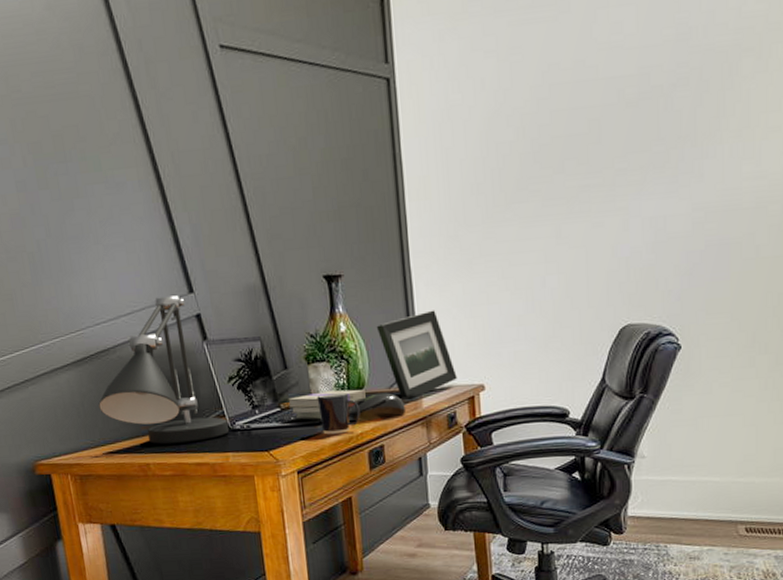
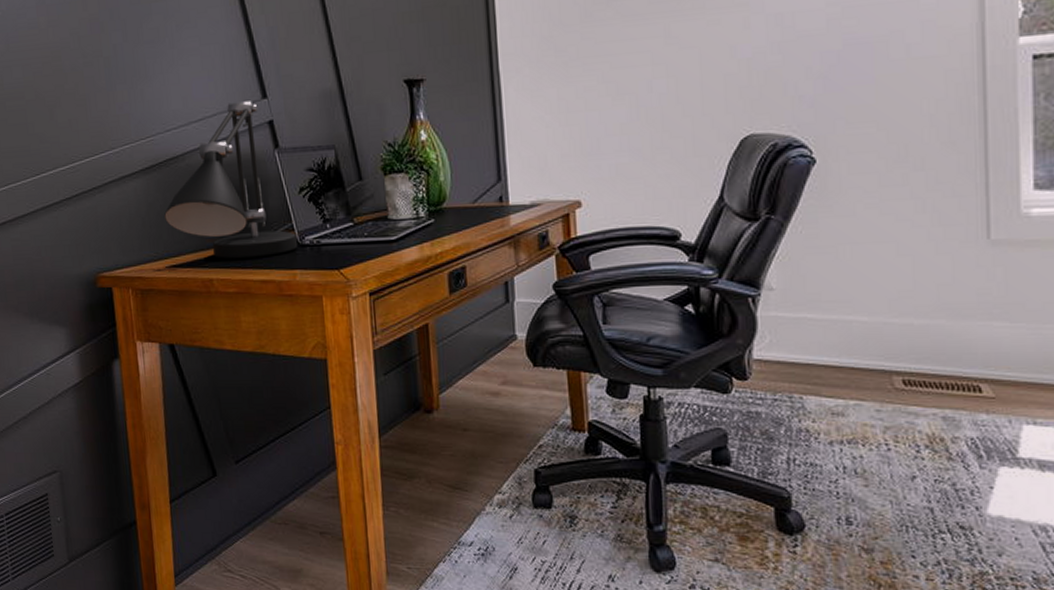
books: present [288,389,366,421] -> none [361,203,447,237]
mug: present [317,392,361,435] -> none [393,207,440,253]
computer mouse: present [347,392,406,421] -> none [426,207,492,239]
picture frame: present [376,310,457,402] -> none [460,117,550,219]

